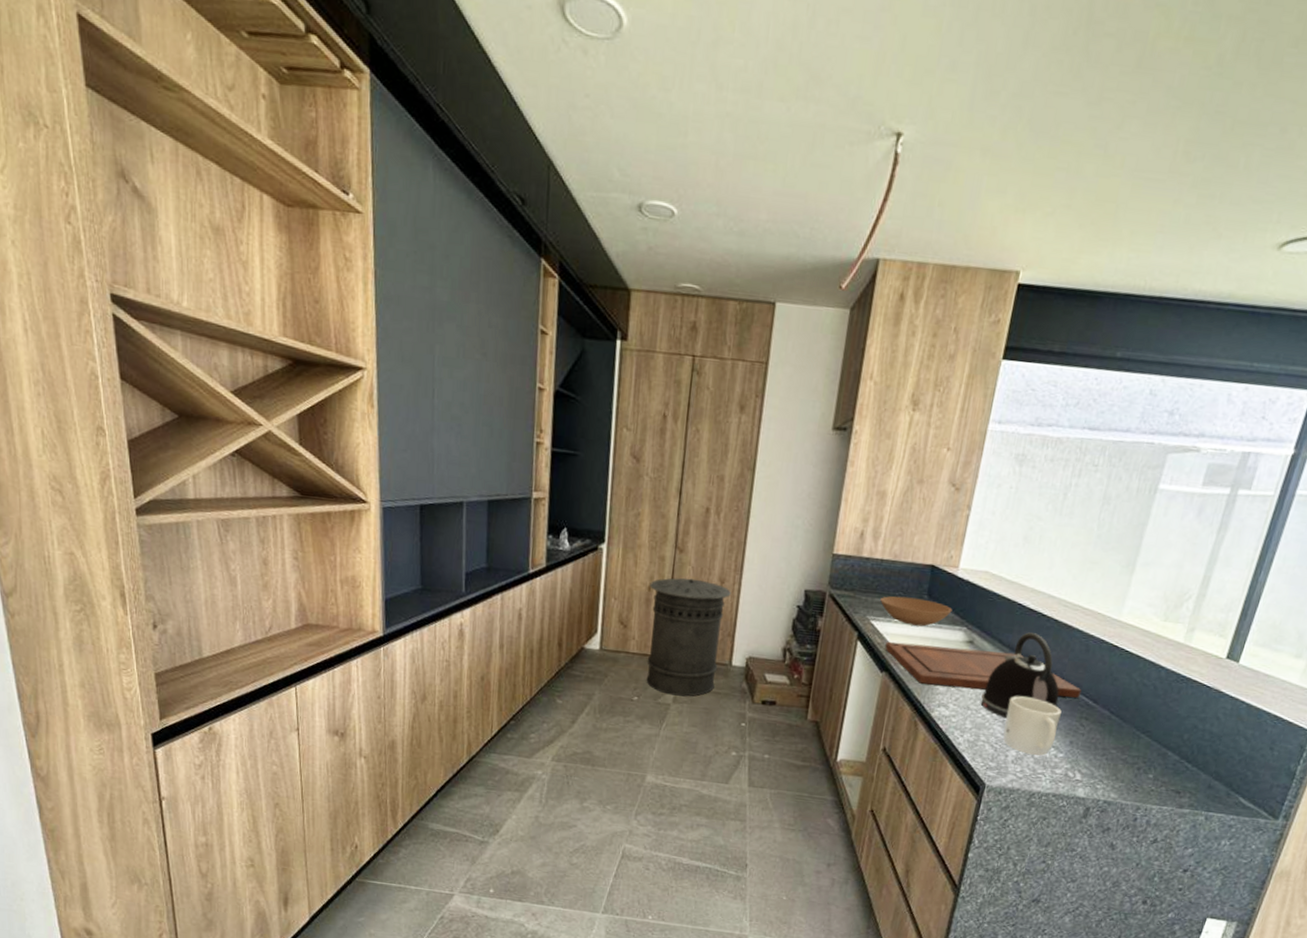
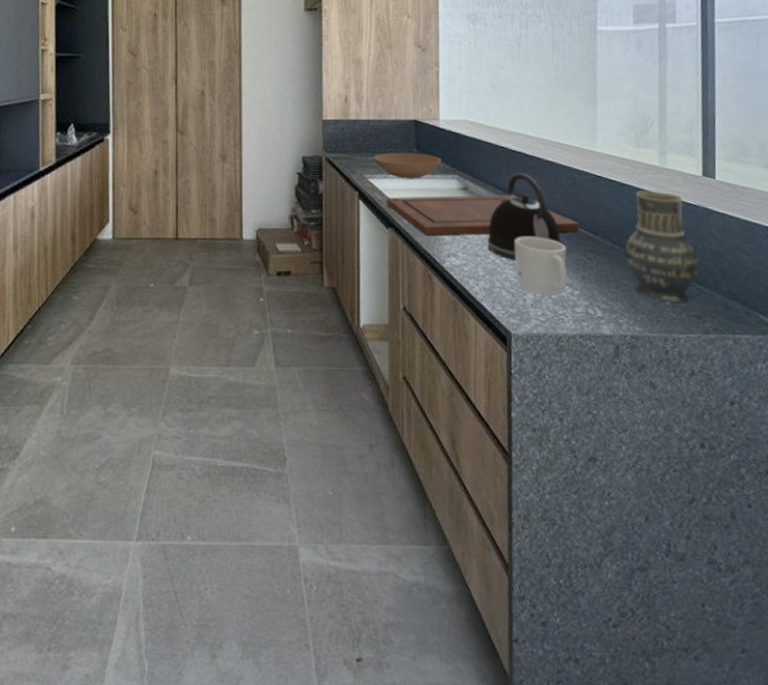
trash can: present [646,578,731,697] -> none [156,158,233,277]
vase: none [1119,664,1198,777] -> present [624,190,701,303]

